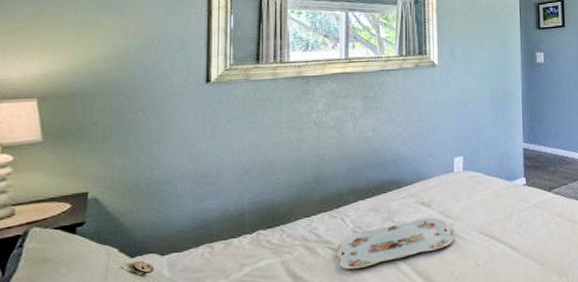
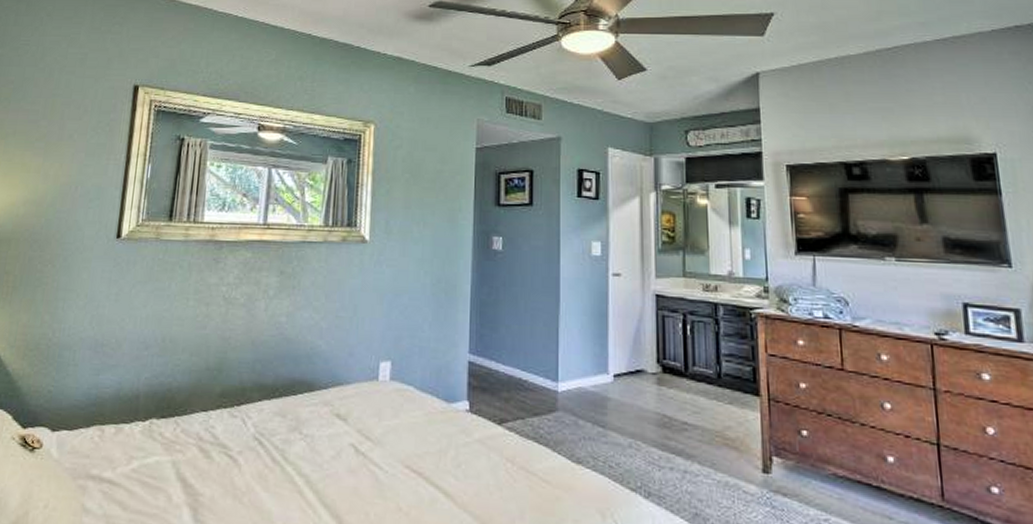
serving tray: present [335,217,454,270] -> none [231,434,373,487]

